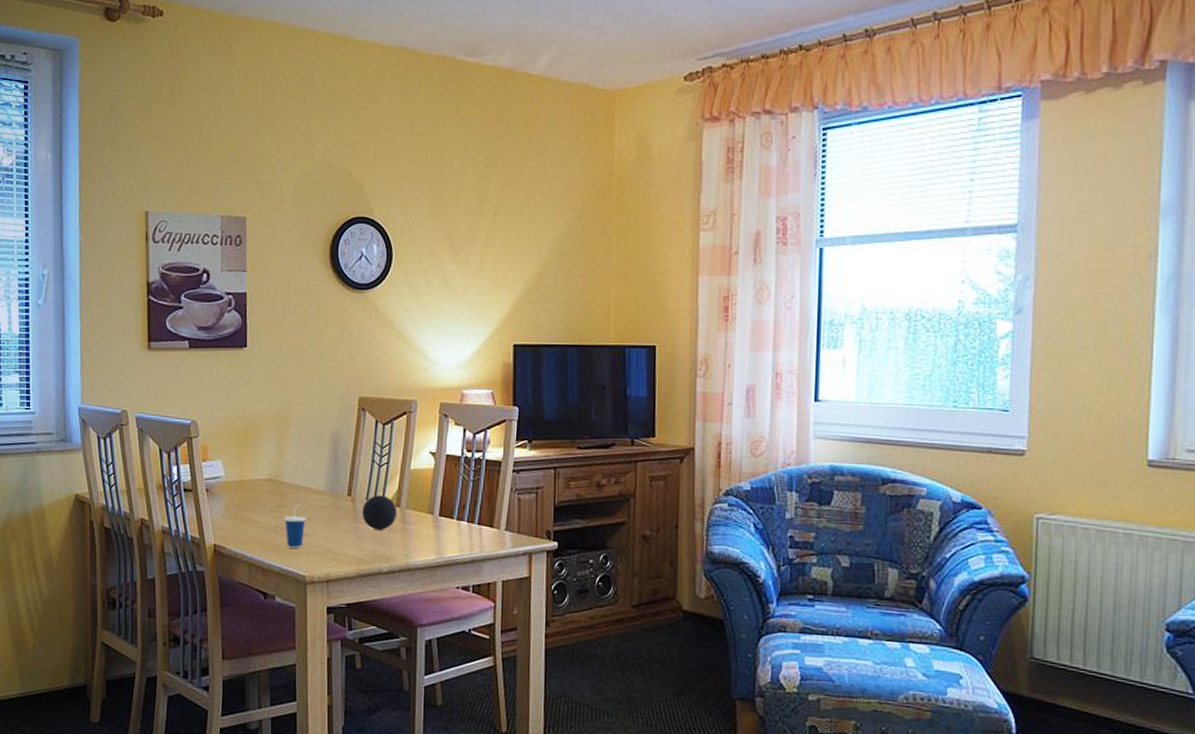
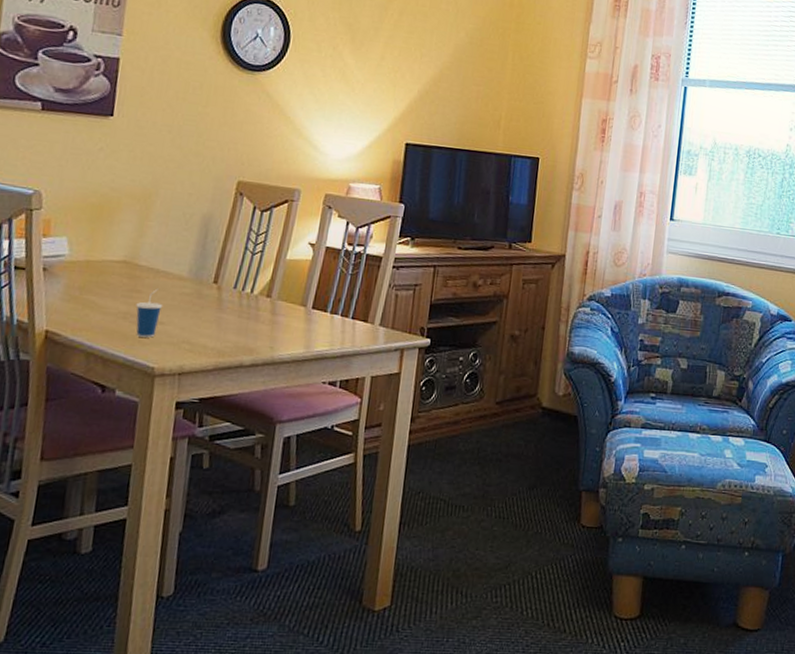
decorative ball: present [362,495,397,530] -> none [227,284,267,321]

